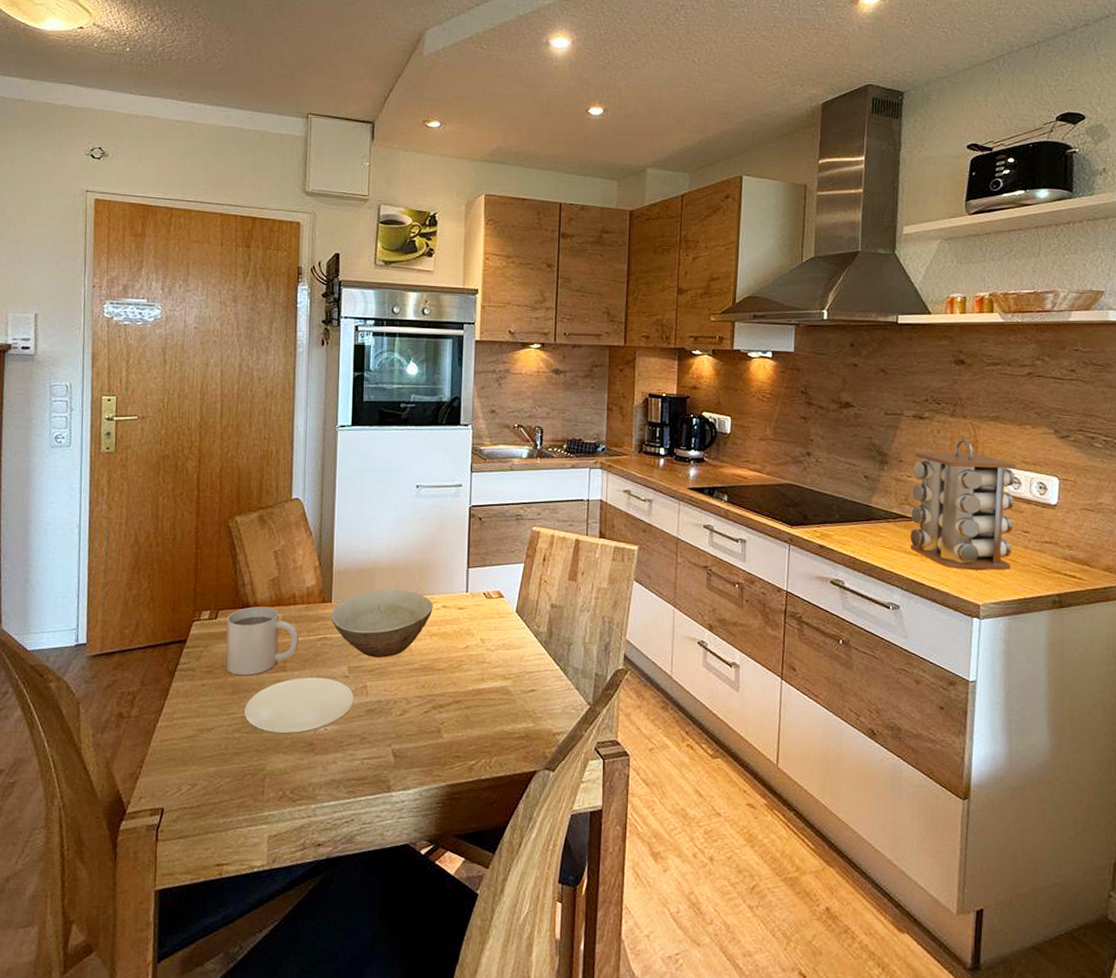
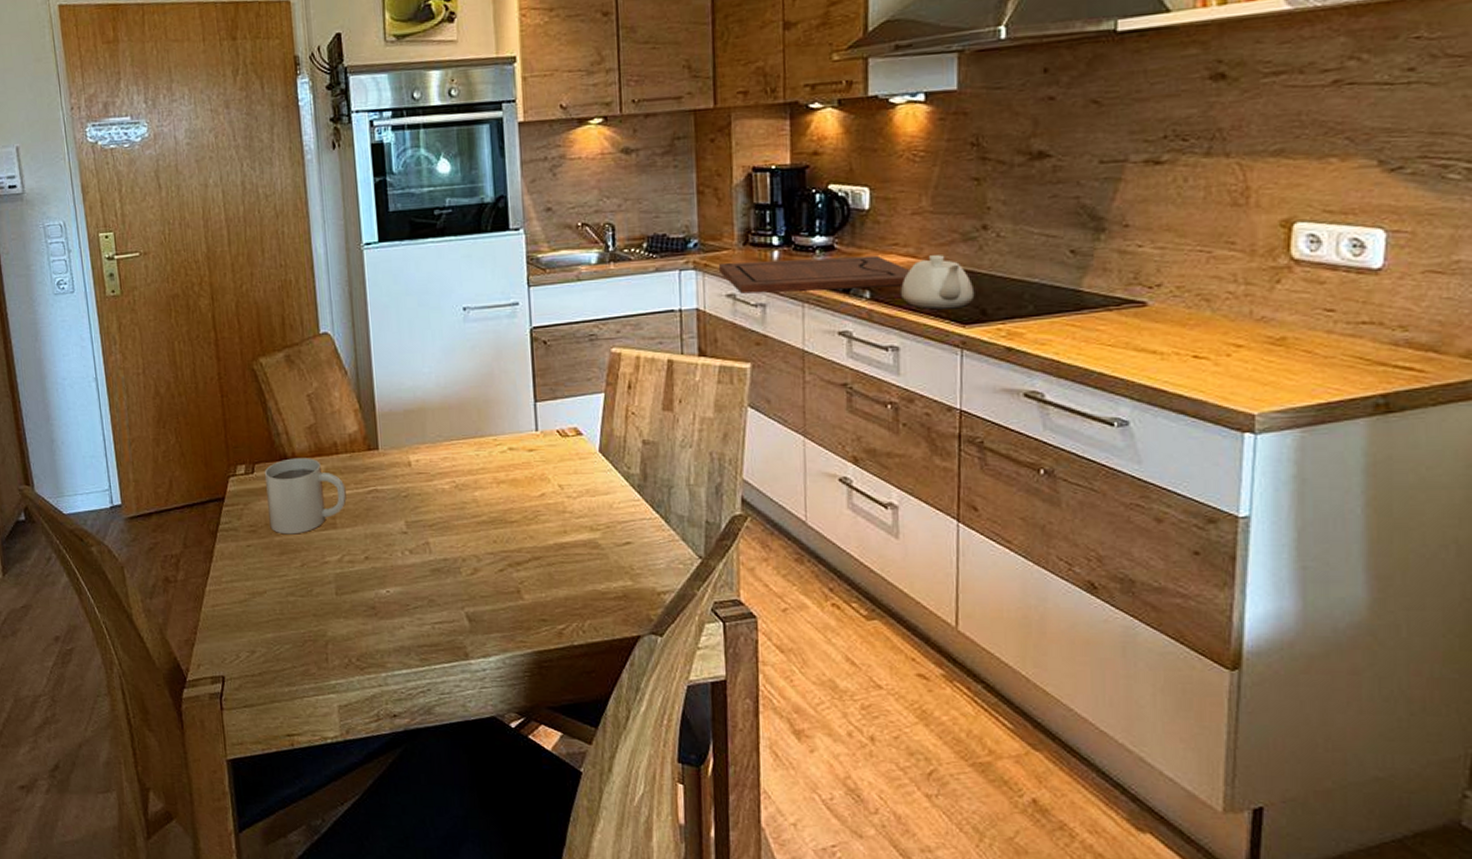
plate: present [244,677,354,734] -> none [296,534,416,597]
bowl: present [331,589,433,658] -> none [379,431,498,510]
cutting board: none [619,466,757,494] -> present [718,255,911,294]
teapot: none [748,472,800,514] -> present [899,255,975,310]
spice rack: present [910,439,1016,570] -> none [1142,186,1314,368]

